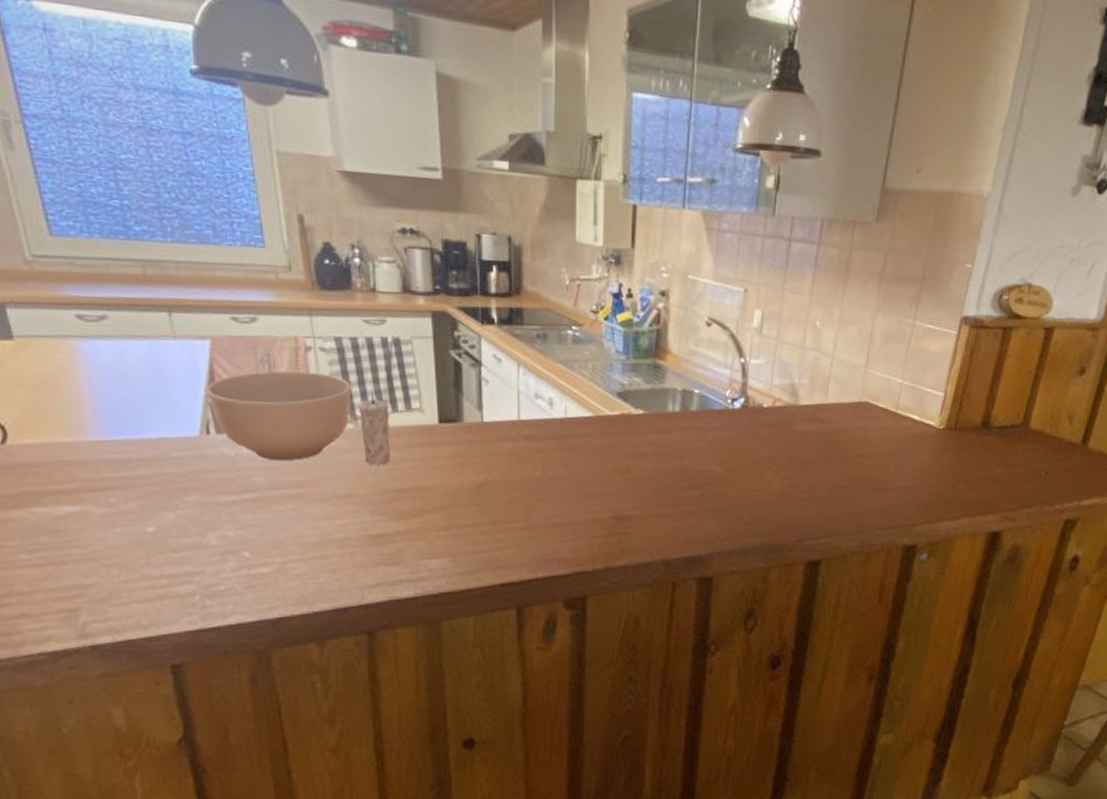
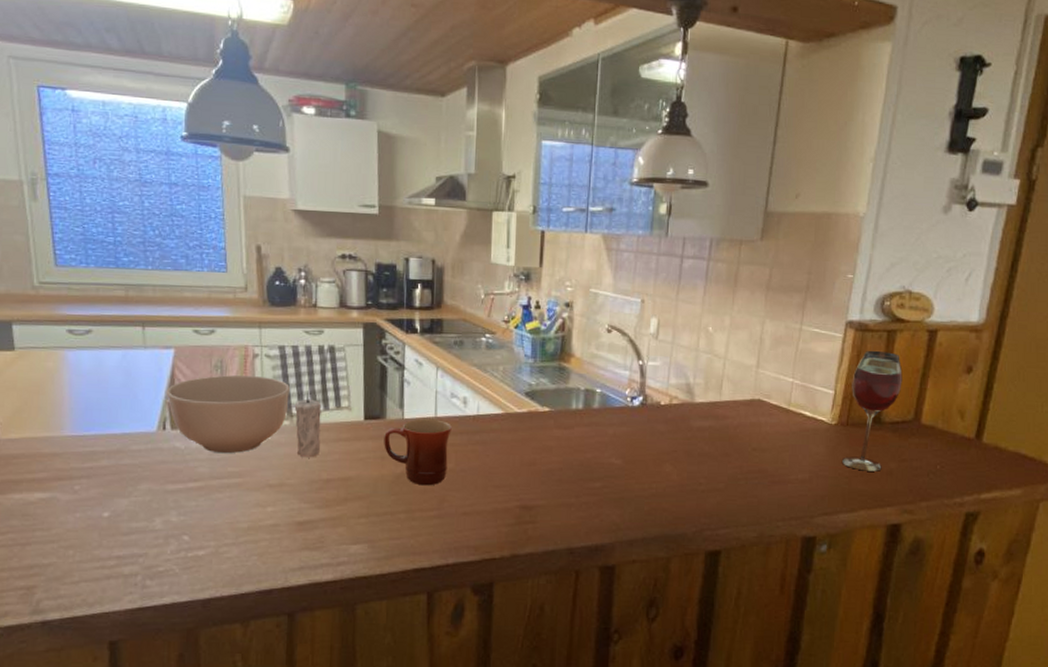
mug: none [462,422,538,496] -> present [384,419,453,486]
wineglass: none [948,349,1015,478] -> present [842,350,903,472]

